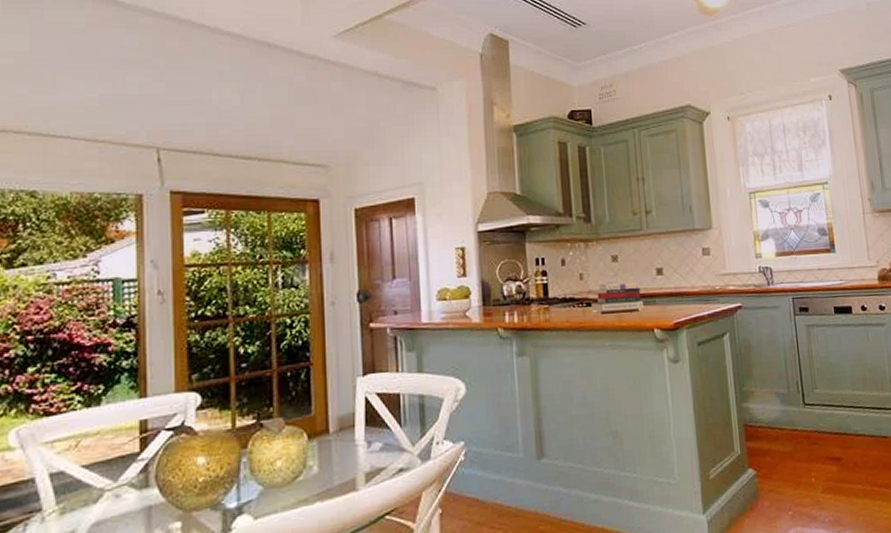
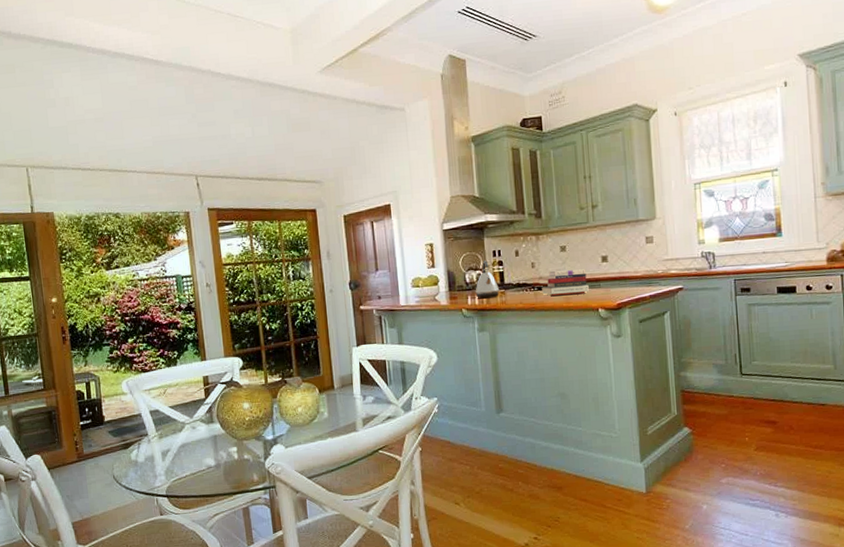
kettle: none [514,270,543,316] -> present [475,260,500,299]

